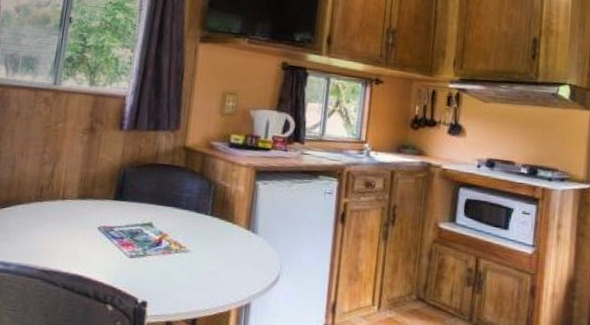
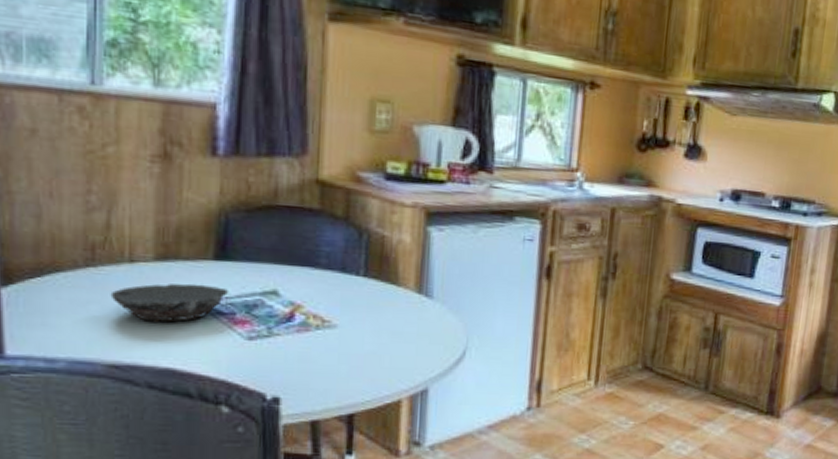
bowl: none [48,215,121,242] -> present [110,283,229,323]

